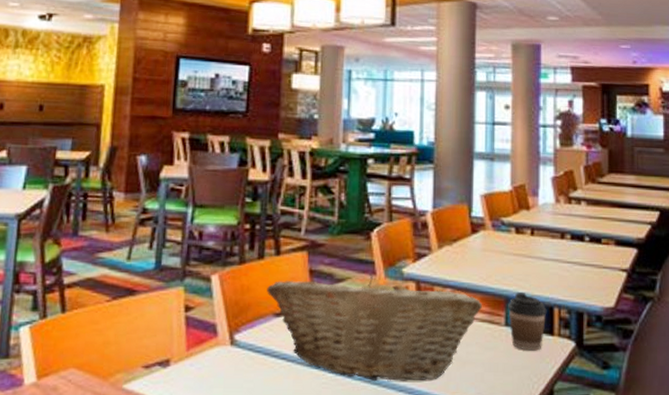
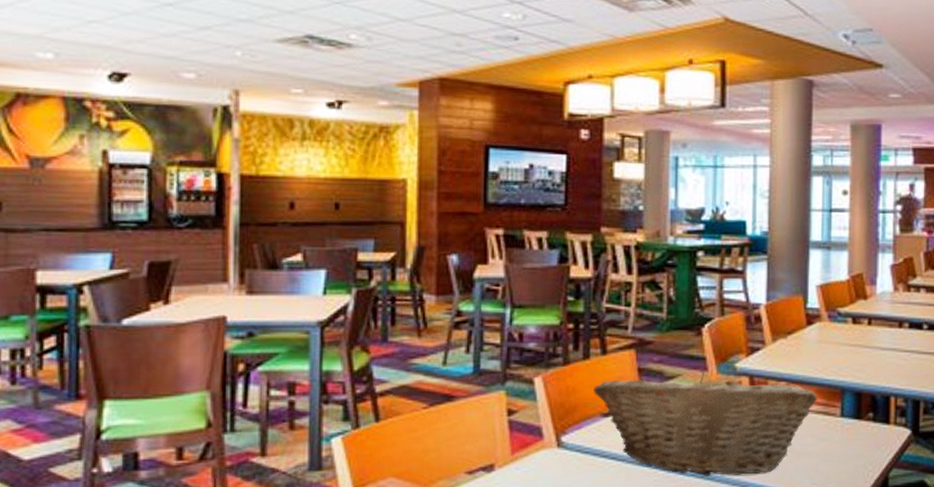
coffee cup: present [508,292,547,351] -> none [844,383,883,440]

